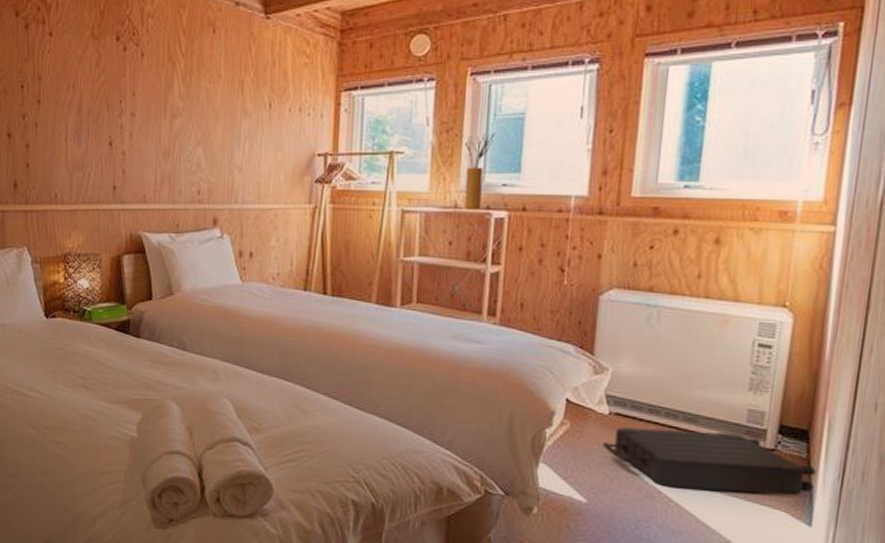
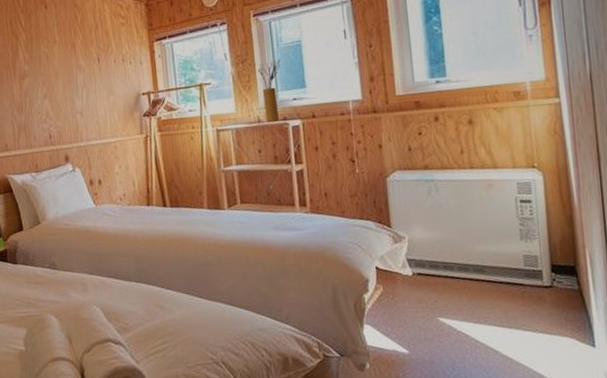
suitcase: present [602,427,816,496] -> none [412,277,590,330]

